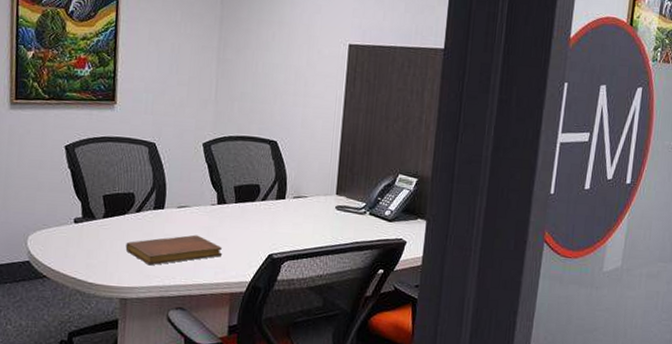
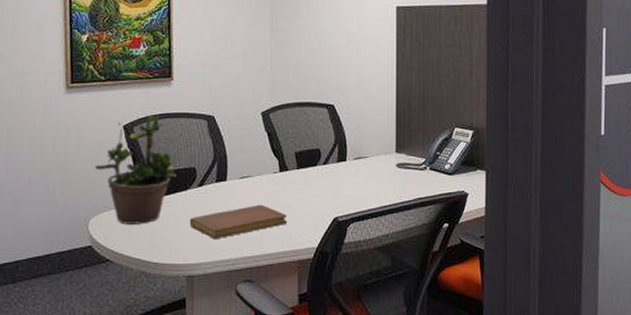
potted plant: none [36,137,116,245] -> present [95,115,177,225]

